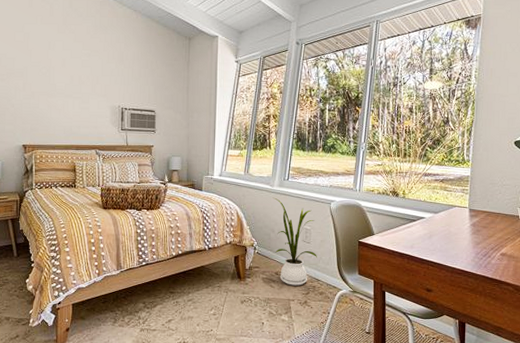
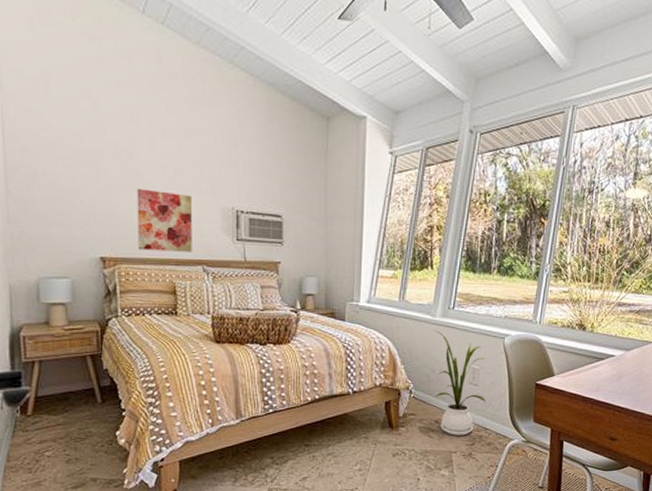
wall art: none [50,94,89,140] -> present [136,188,192,252]

